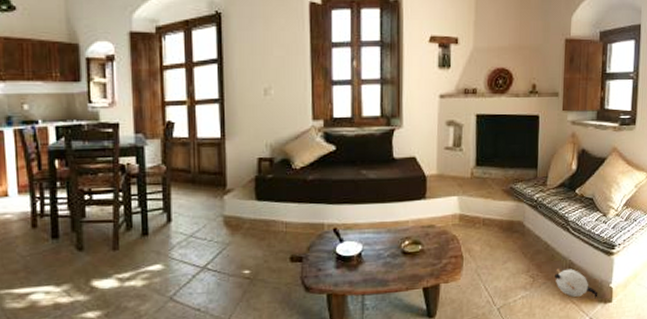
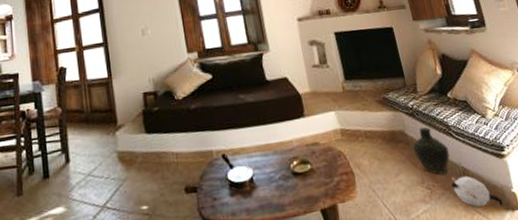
ceramic jug: none [526,219,561,265] -> present [412,127,450,174]

